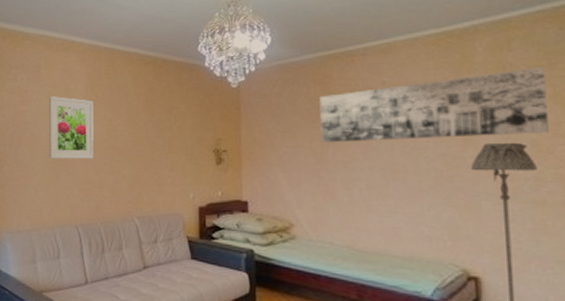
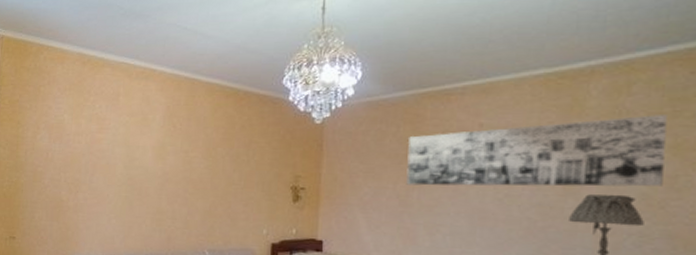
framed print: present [48,96,94,159] -> none [123,125,171,190]

